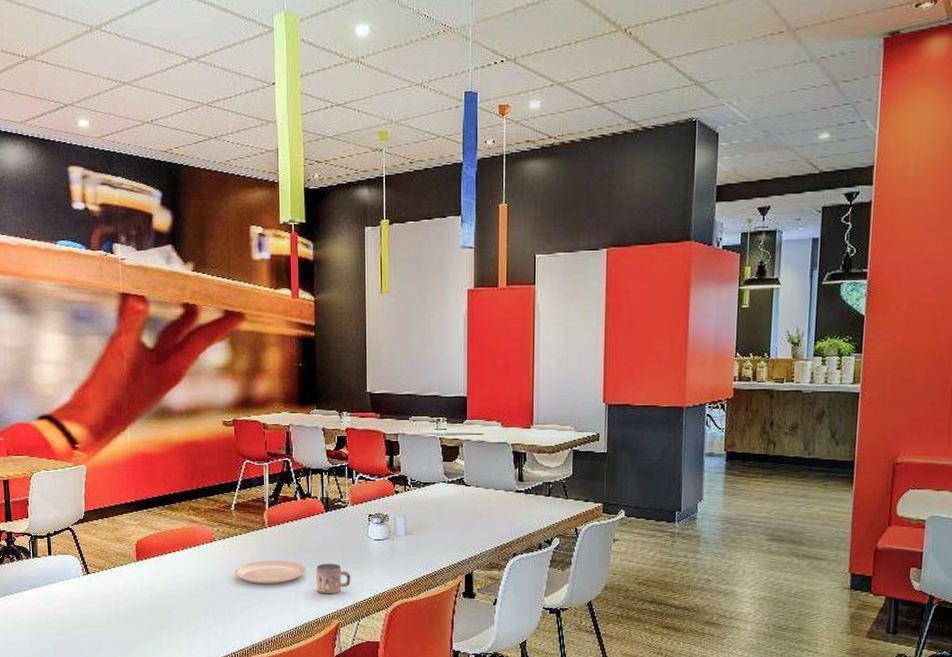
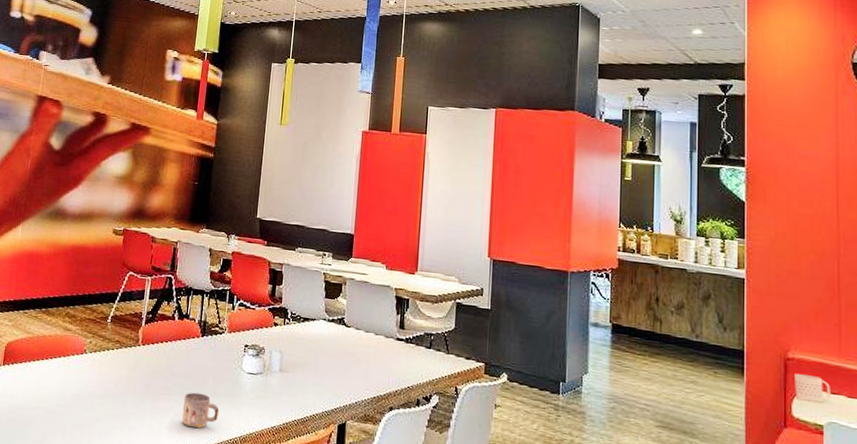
plate: present [234,560,306,584] -> none [100,381,174,410]
mug: none [901,476,936,500] -> present [794,374,831,403]

